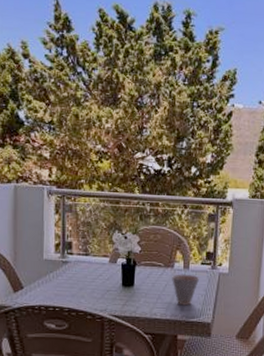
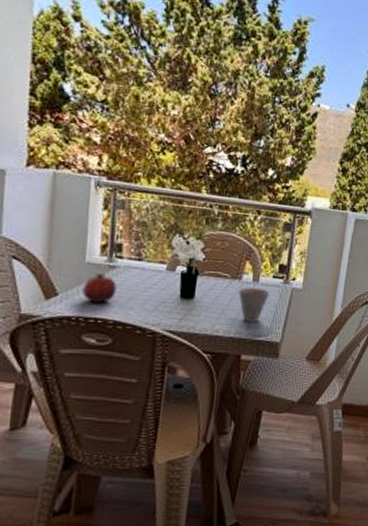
fruit: none [43,269,70,294] -> present [83,274,117,303]

